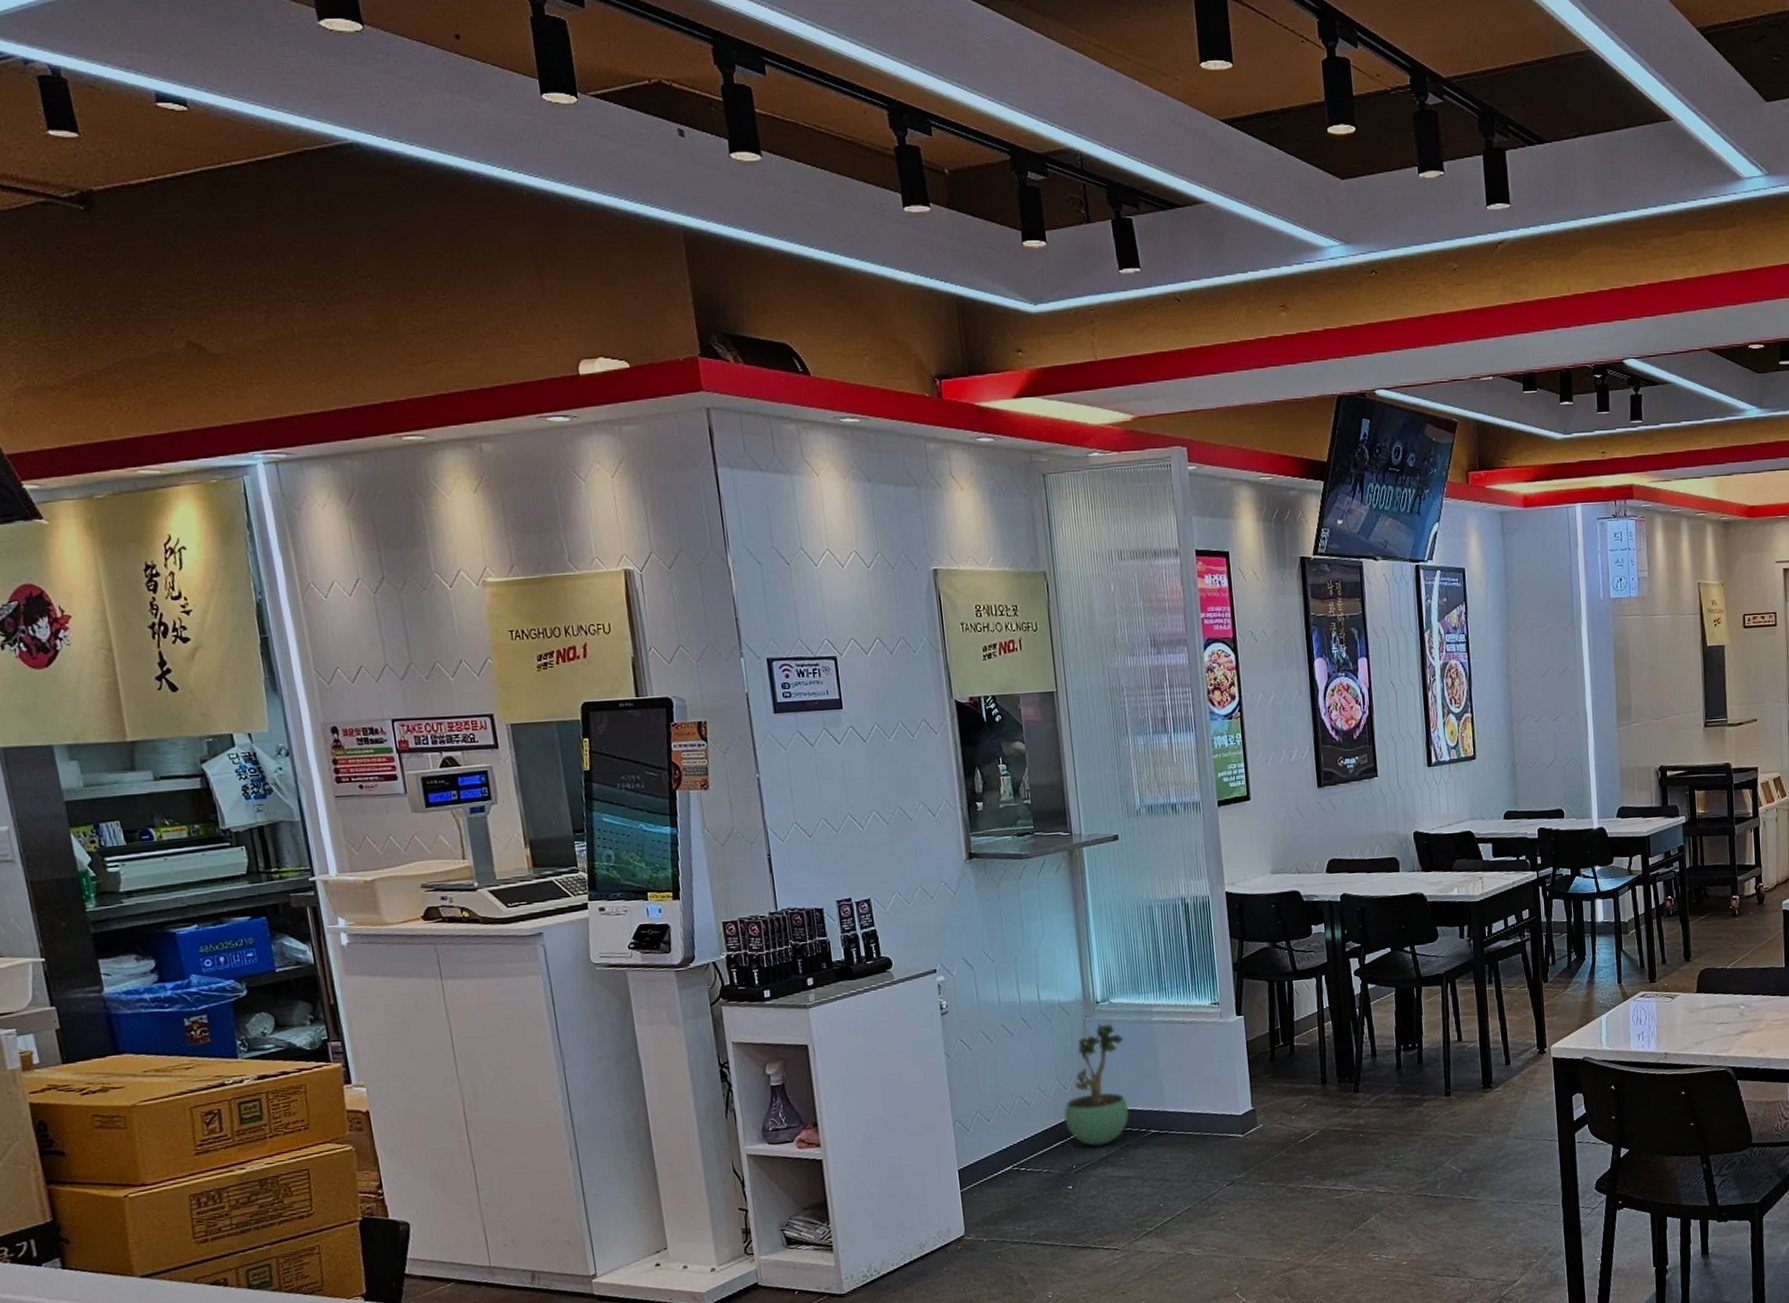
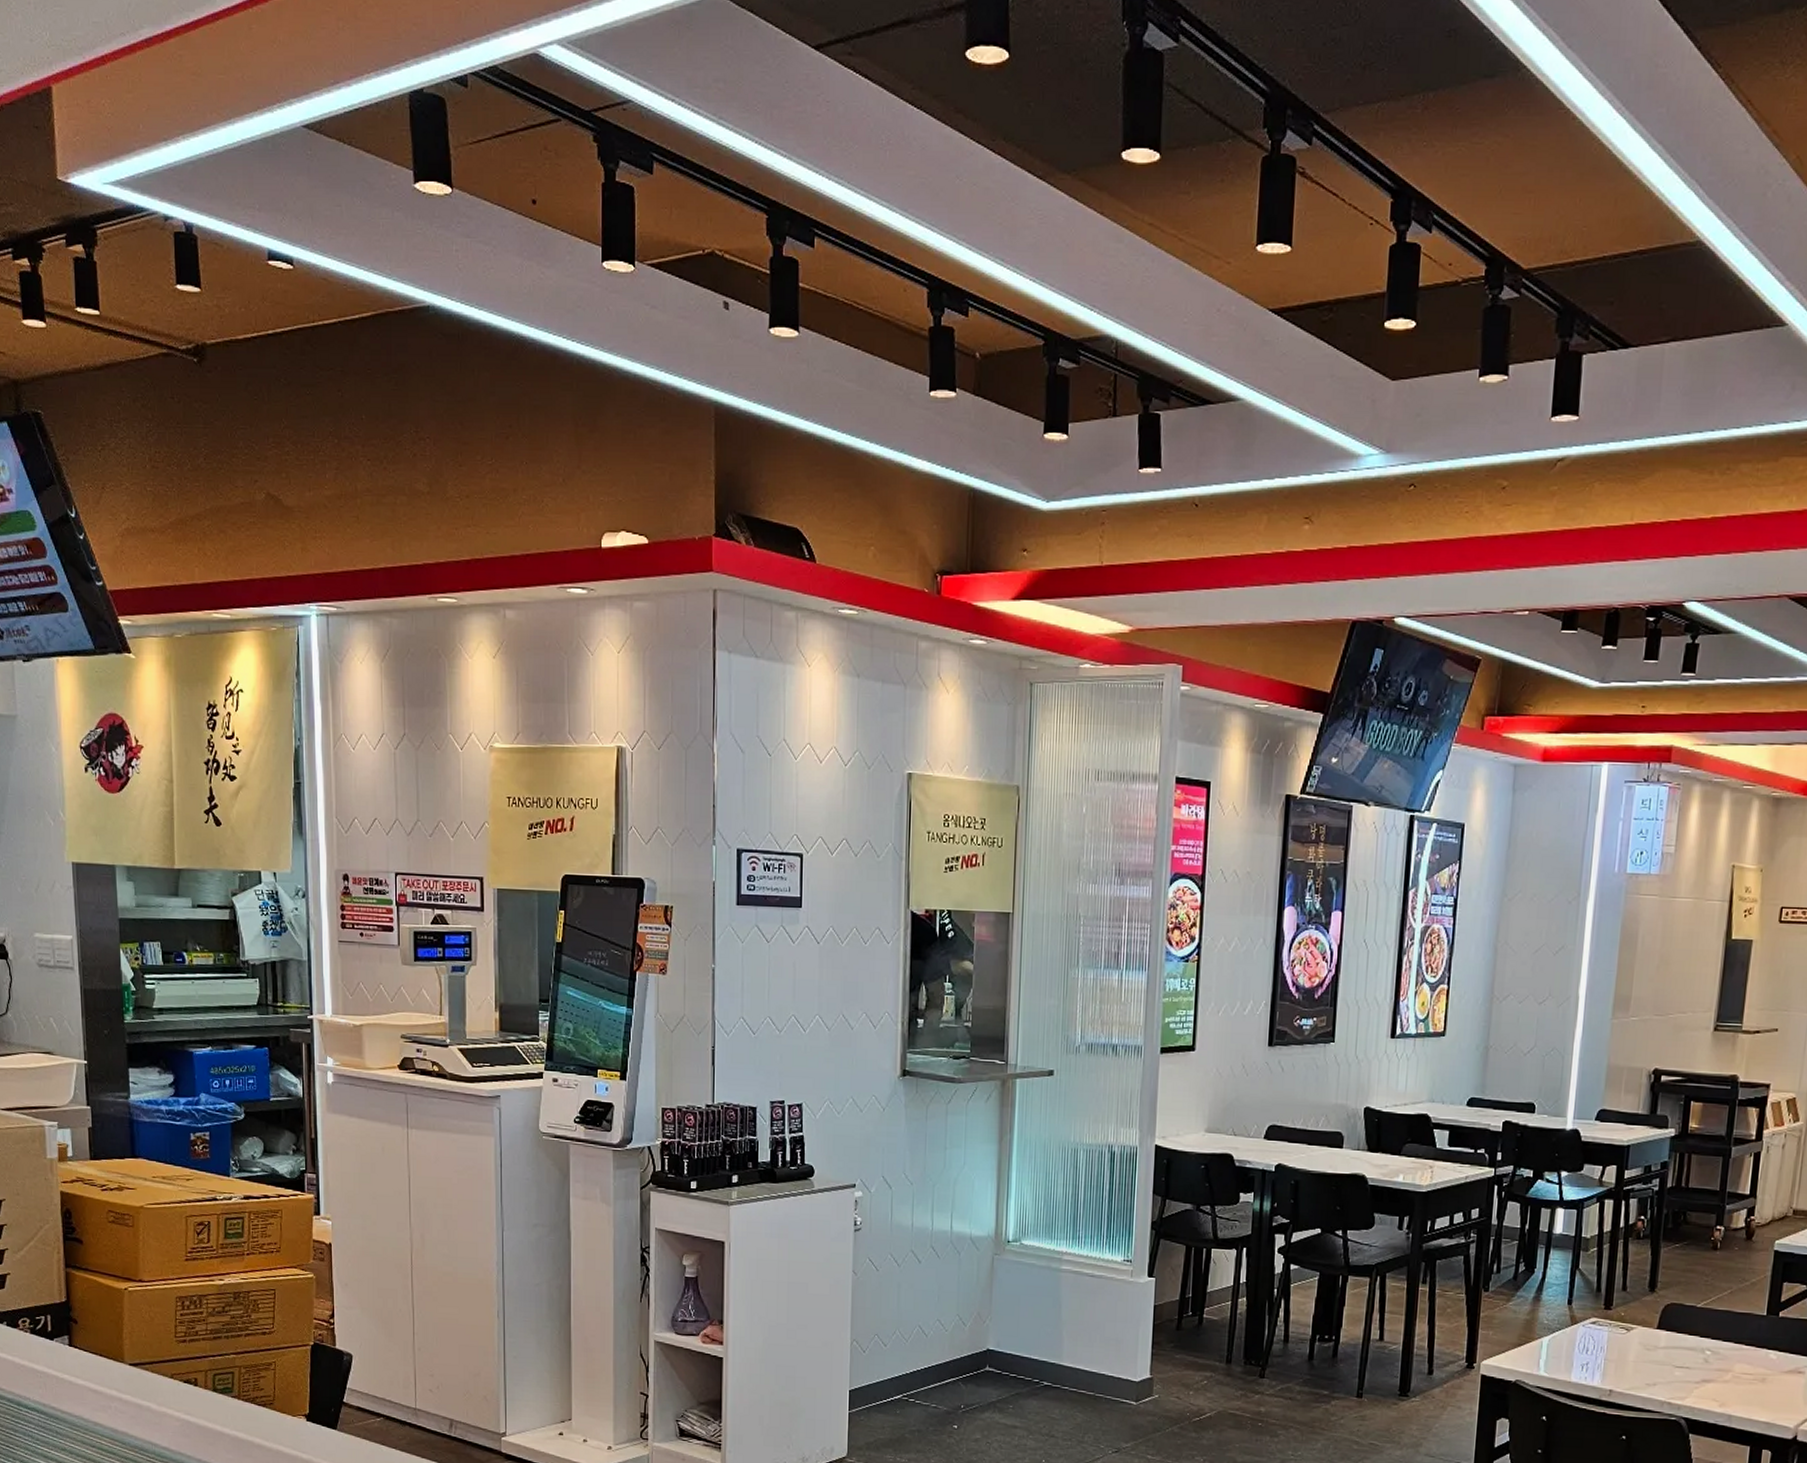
potted plant: present [1064,1023,1129,1146] -> none [959,1264,1029,1389]

